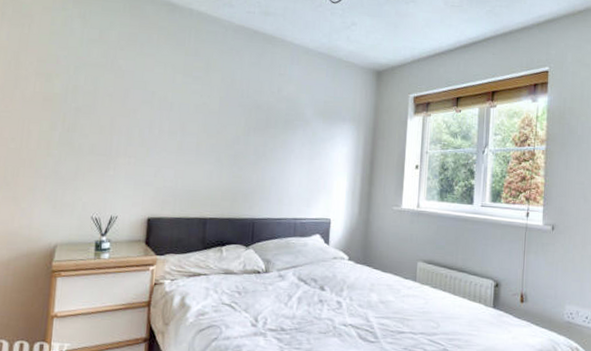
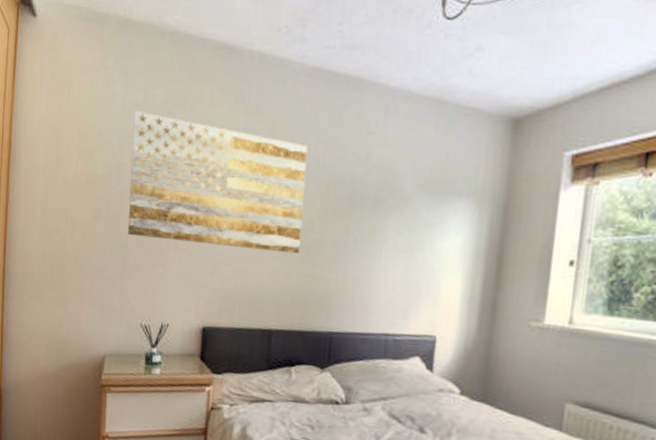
wall art: none [82,45,235,160] -> present [128,111,308,254]

